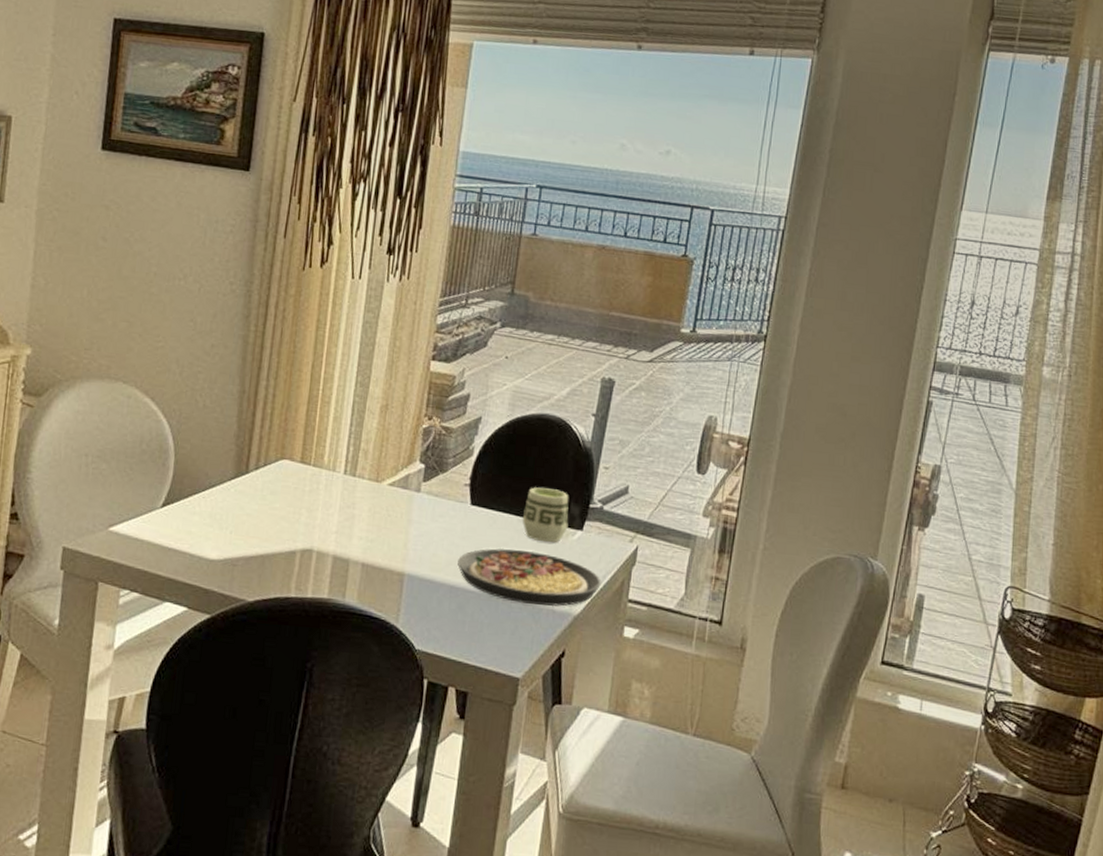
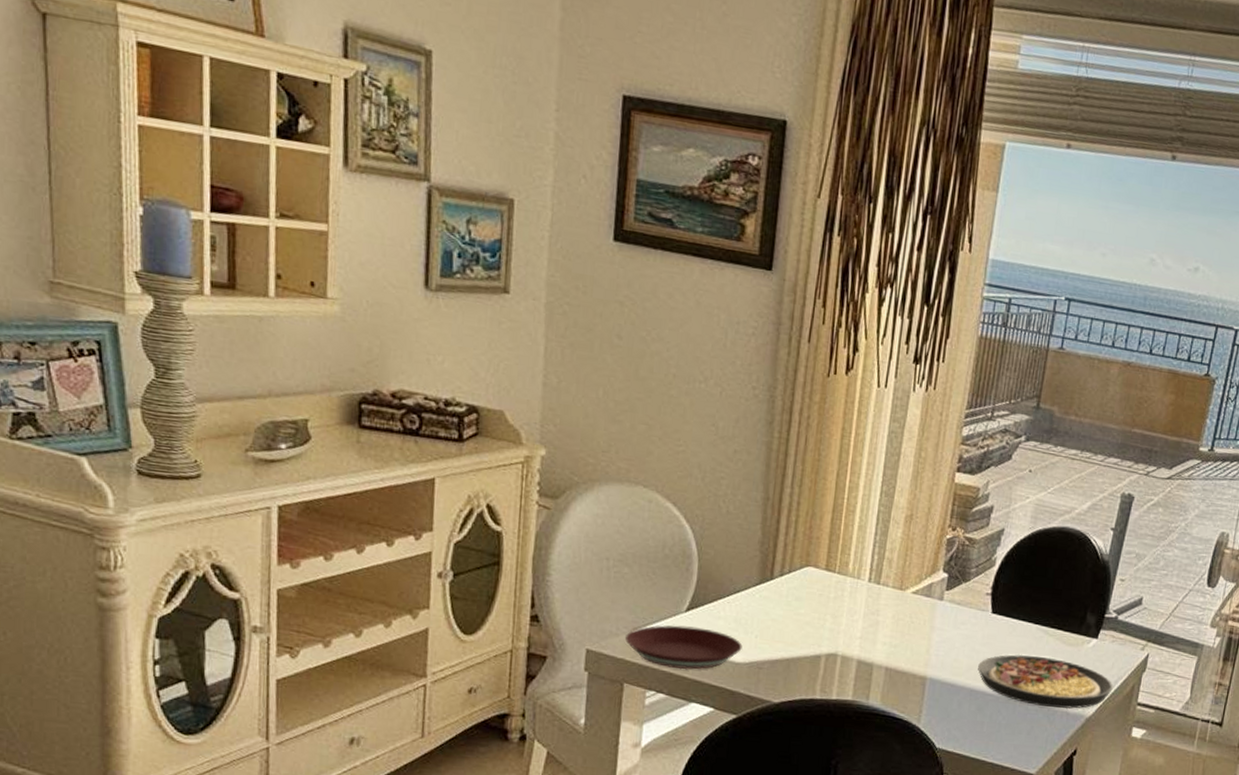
plate: none [100,521,217,568] -> present [624,624,742,670]
cup: present [522,487,569,543] -> none [1040,597,1086,650]

